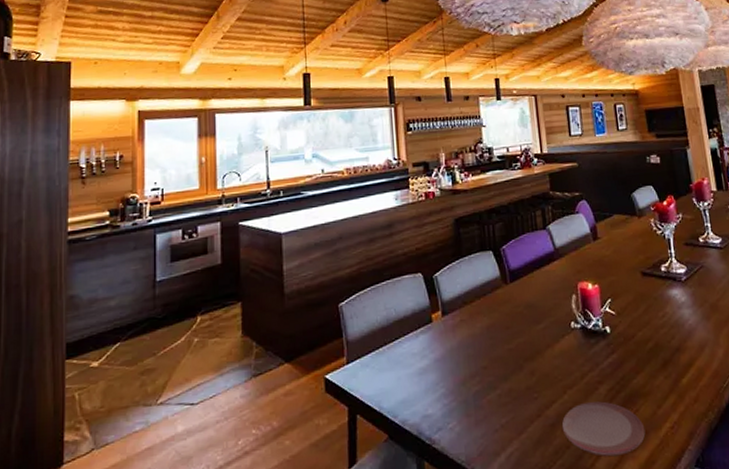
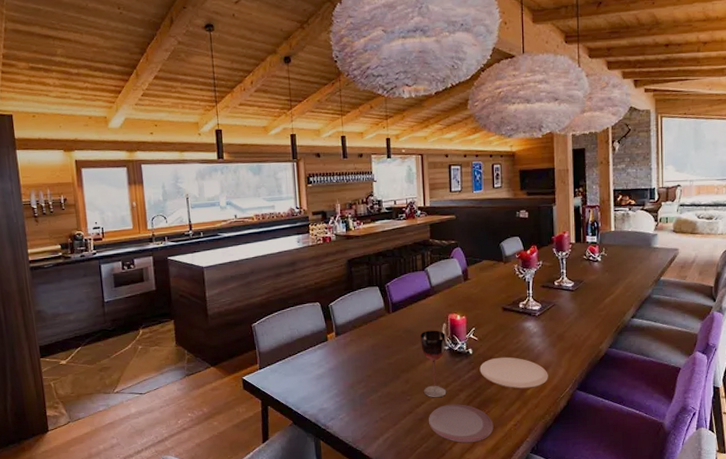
wineglass: none [546,303,583,395] -> present [420,330,447,398]
plate: none [620,335,706,378] -> present [479,357,548,389]

